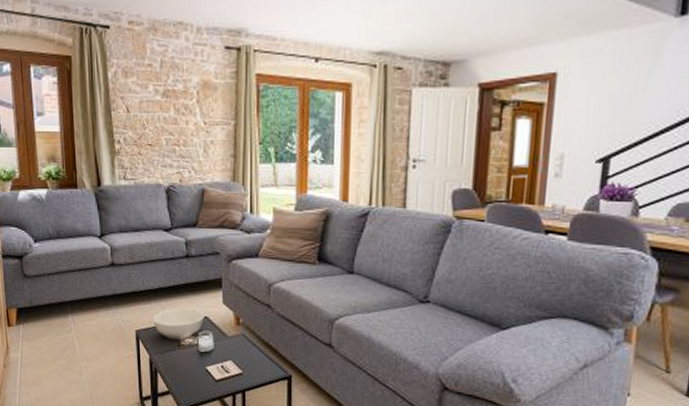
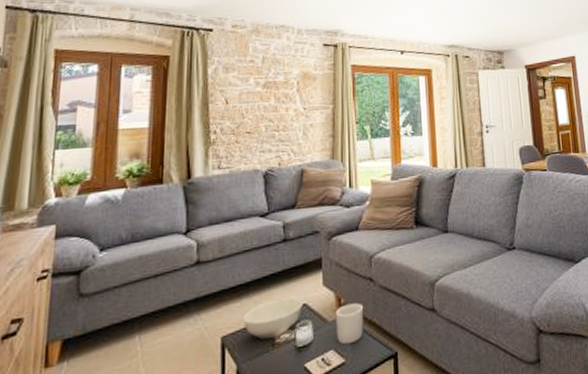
mug: none [234,324,261,359] -> present [335,303,364,345]

